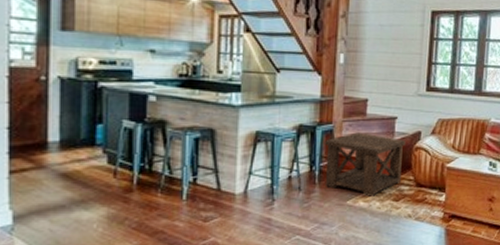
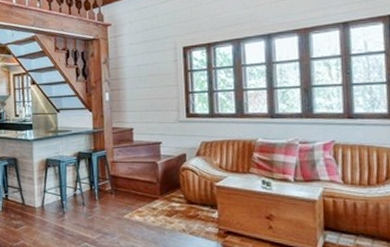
side table: present [325,132,406,198] -> none [100,156,172,213]

